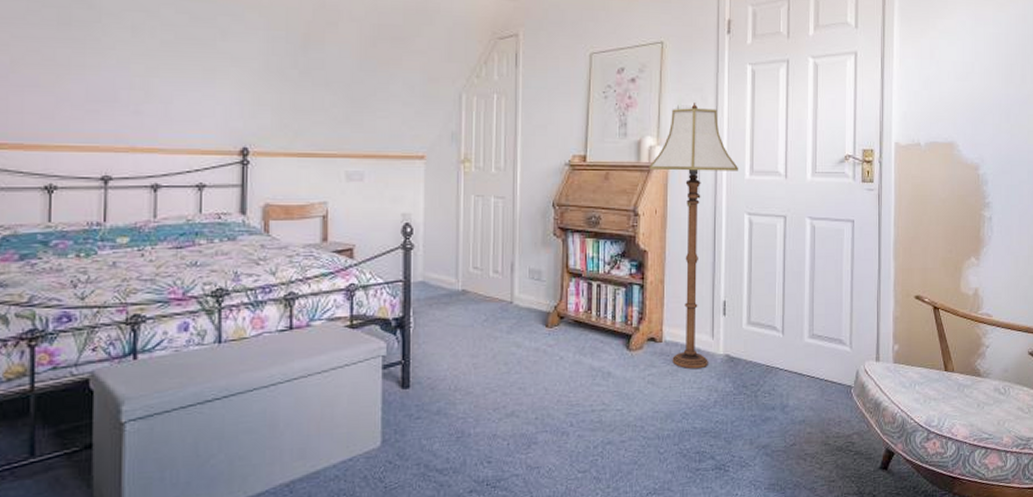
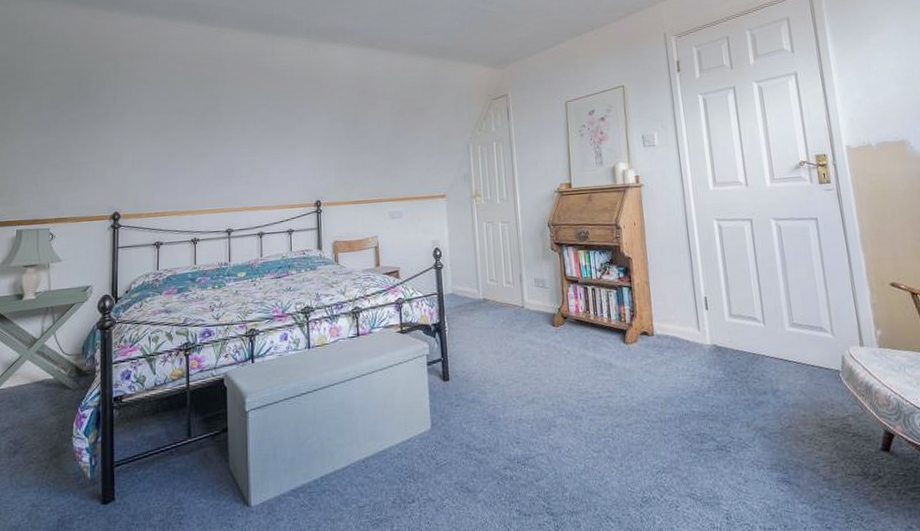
floor lamp: present [649,103,738,369] -> none [624,131,702,359]

